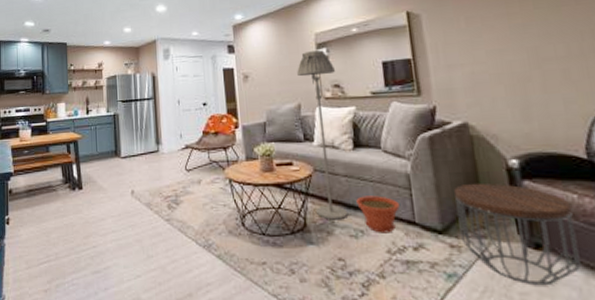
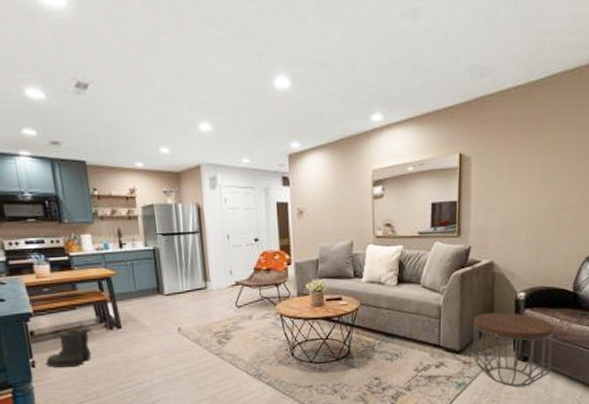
boots: none [16,186,56,225] -> present [44,326,92,368]
floor lamp: present [297,50,349,220] -> none [352,188,389,347]
plant pot: present [356,195,400,233] -> none [395,325,429,356]

